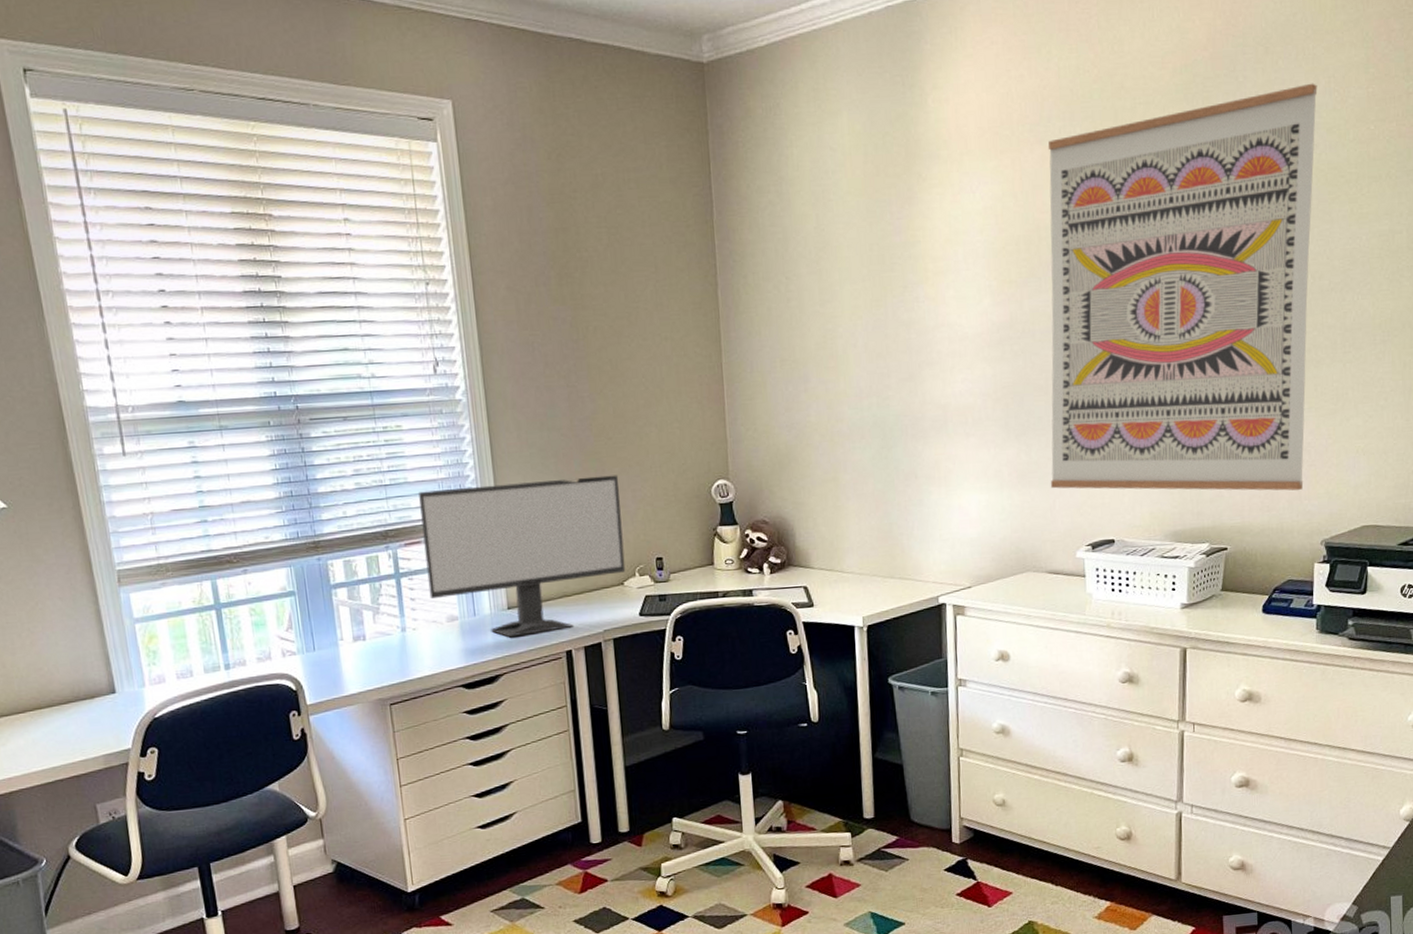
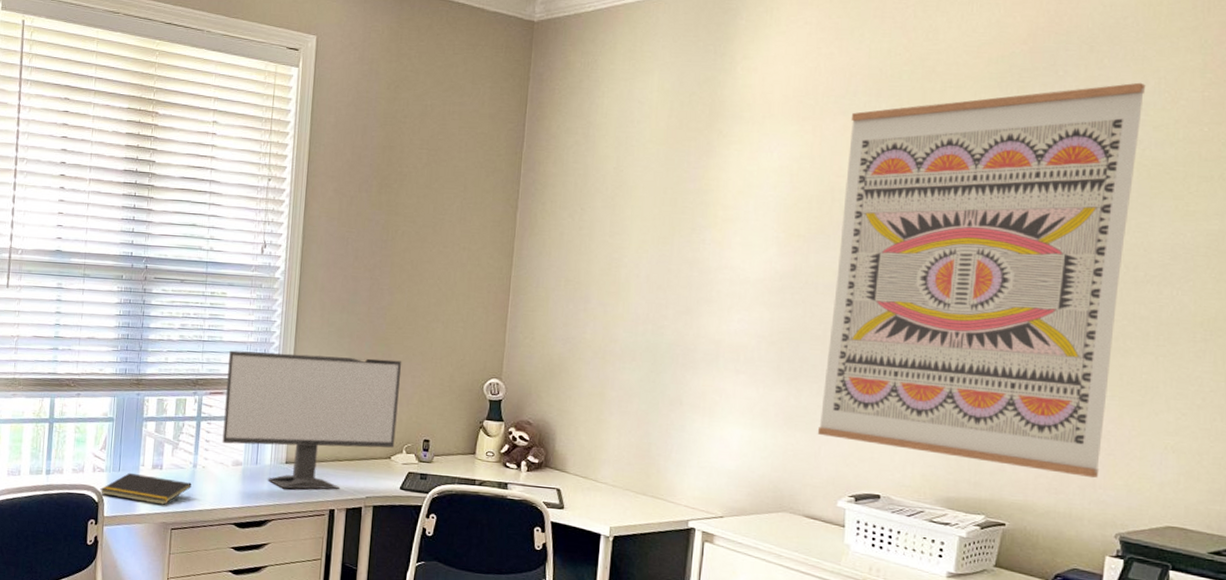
notepad: none [296,649,404,681] -> present [100,472,192,505]

